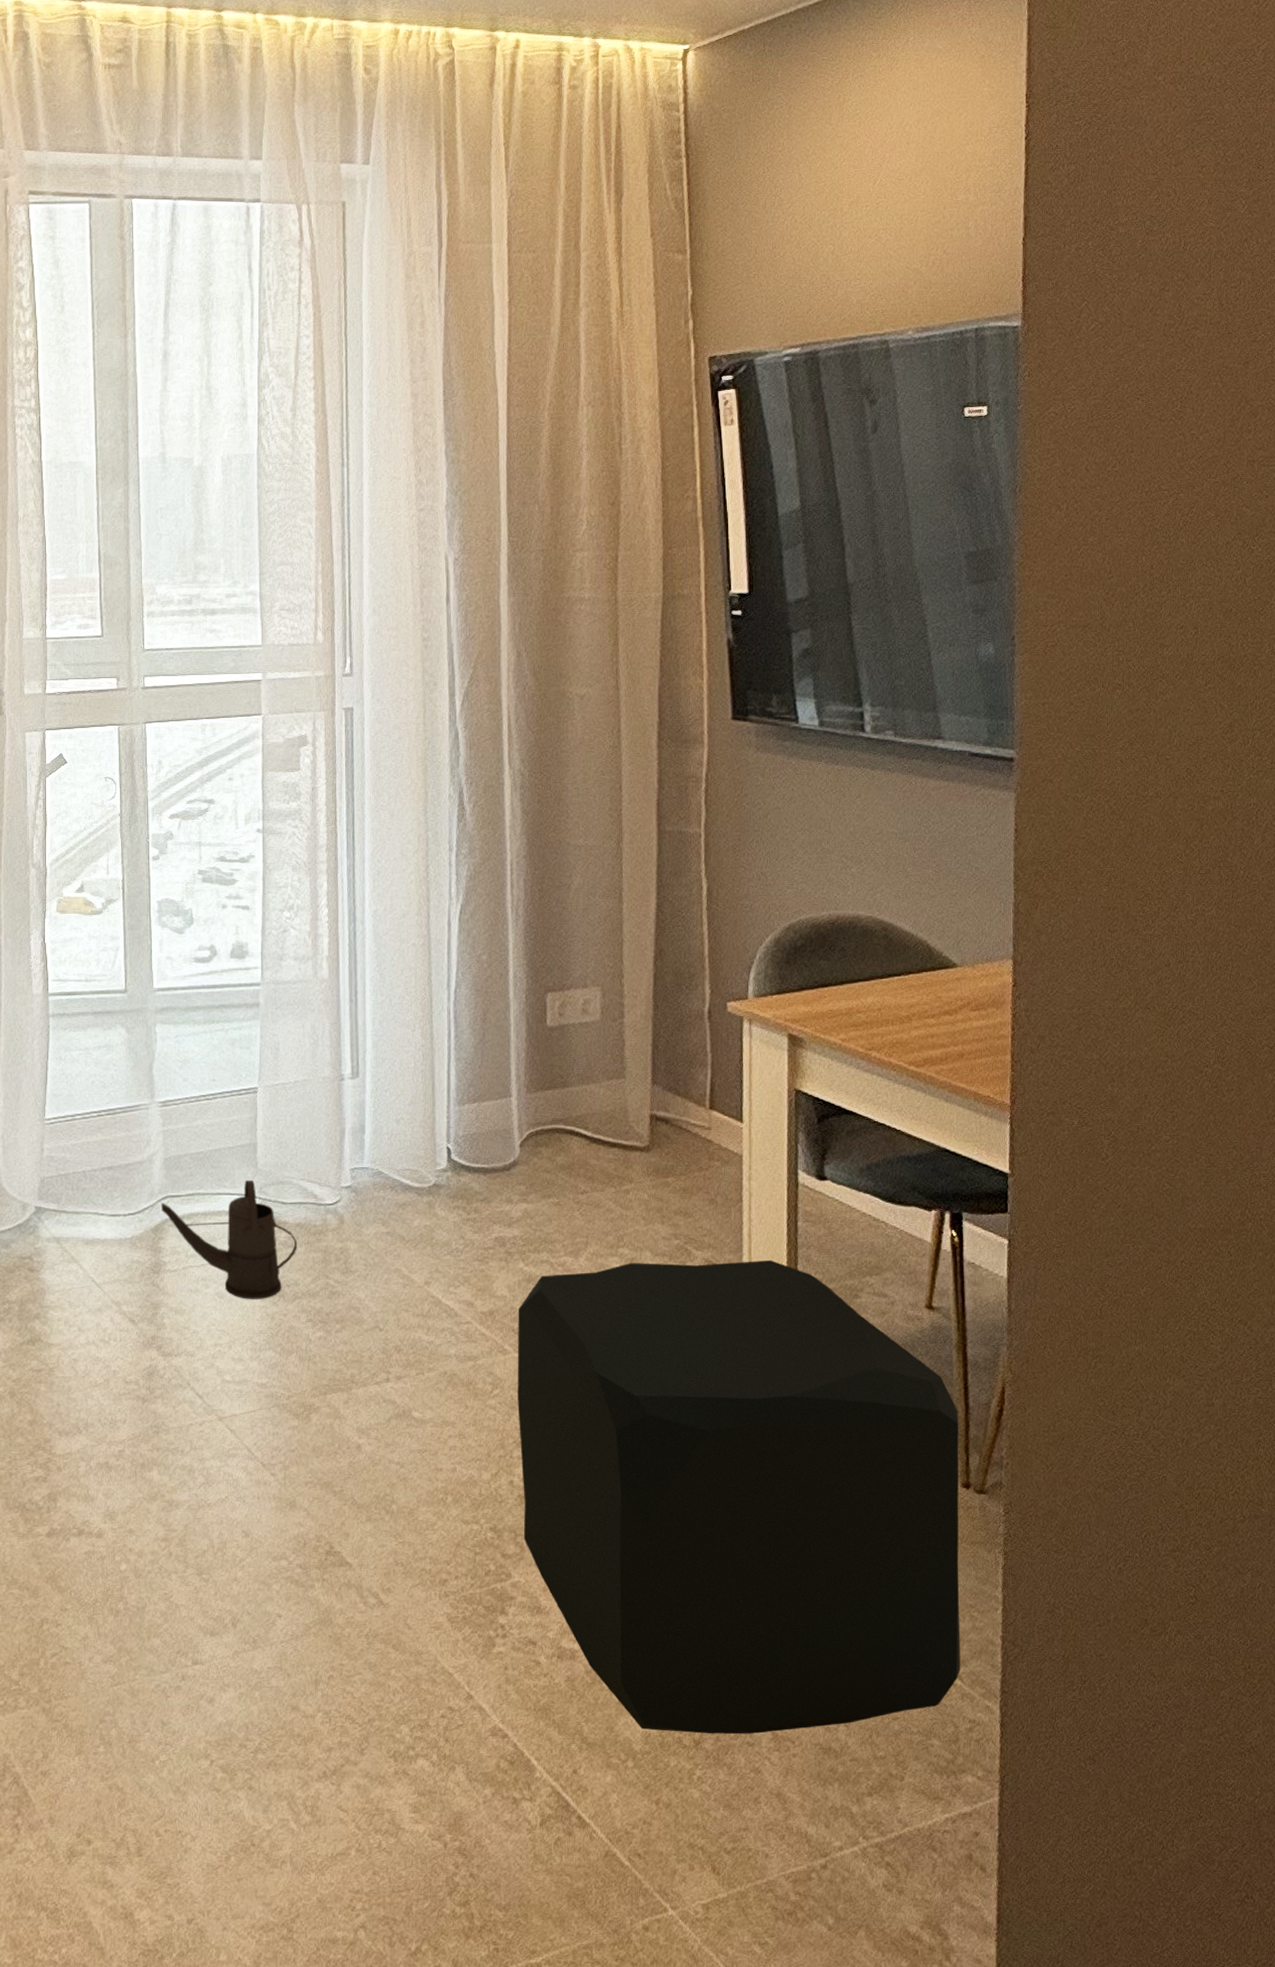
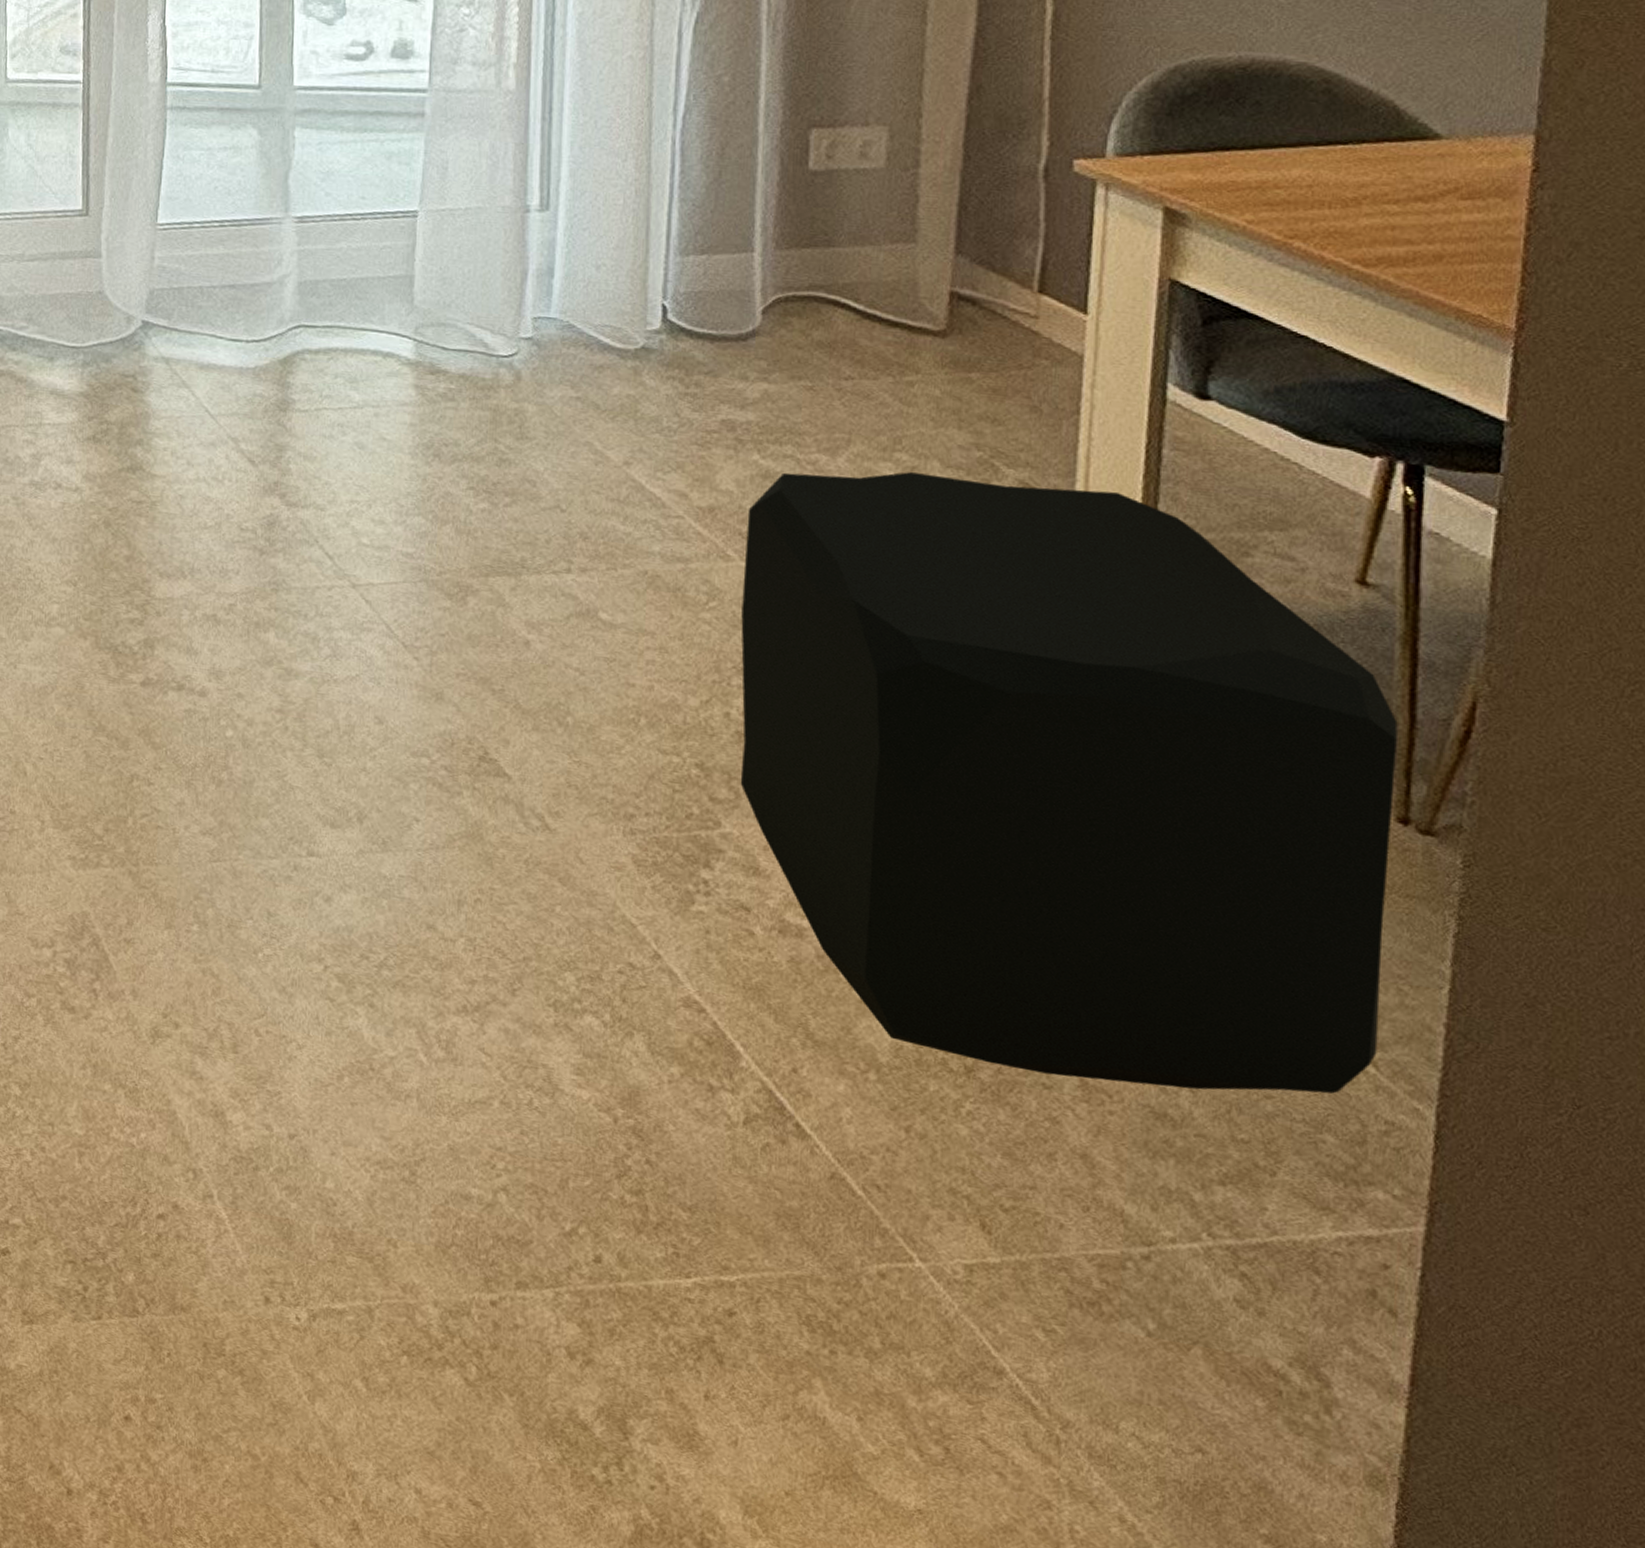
watering can: present [162,1180,298,1299] -> none [292,317,460,456]

